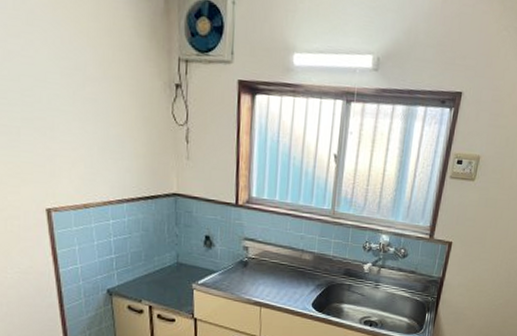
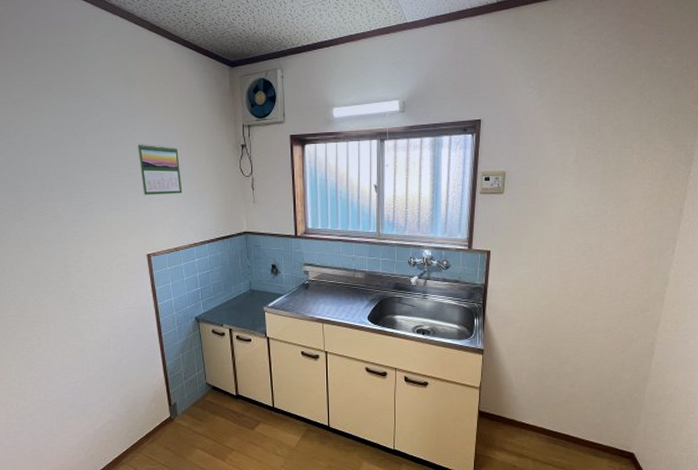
calendar: none [36,62,96,137] -> present [138,143,183,195]

